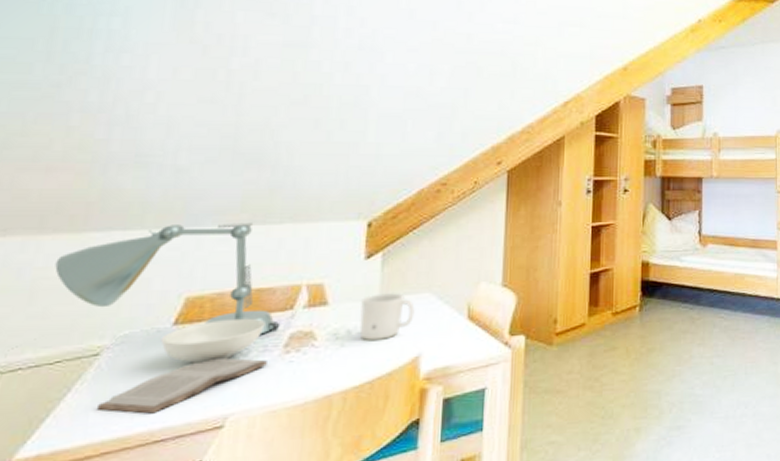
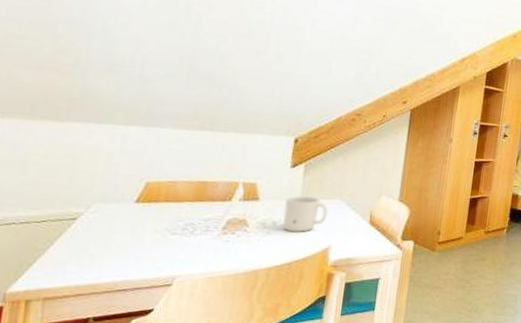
desk lamp: present [55,222,280,335] -> none [42,123,220,218]
book: present [97,357,267,414] -> none [74,231,209,269]
bowl: present [160,318,265,365] -> none [125,202,209,236]

